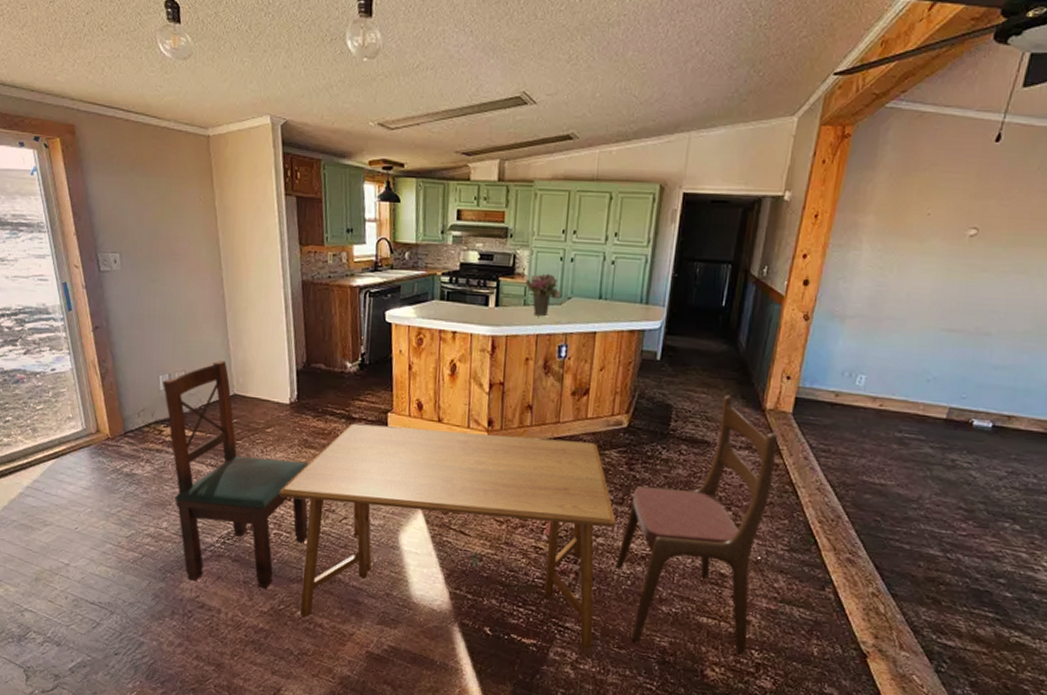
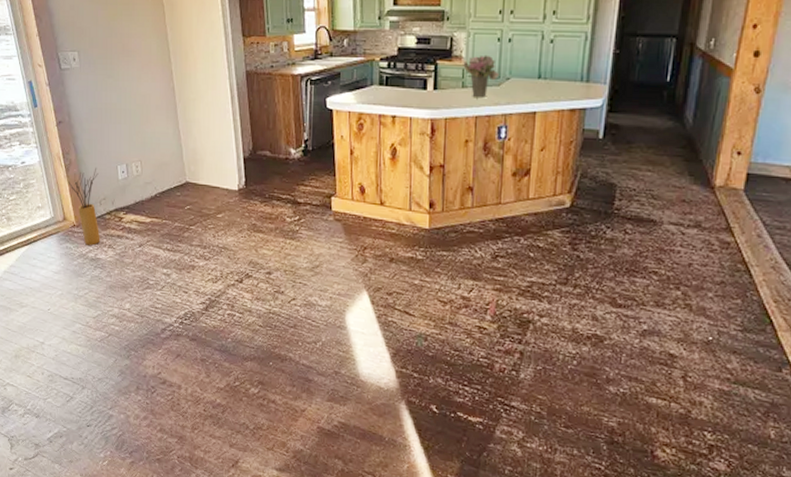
vase: none [103,377,138,460] -> present [68,168,100,246]
dining chair: present [163,360,309,590] -> none [121,150,259,367]
dining table: present [280,423,616,650] -> none [232,208,560,429]
dining chair: present [615,395,778,655] -> none [560,172,729,436]

